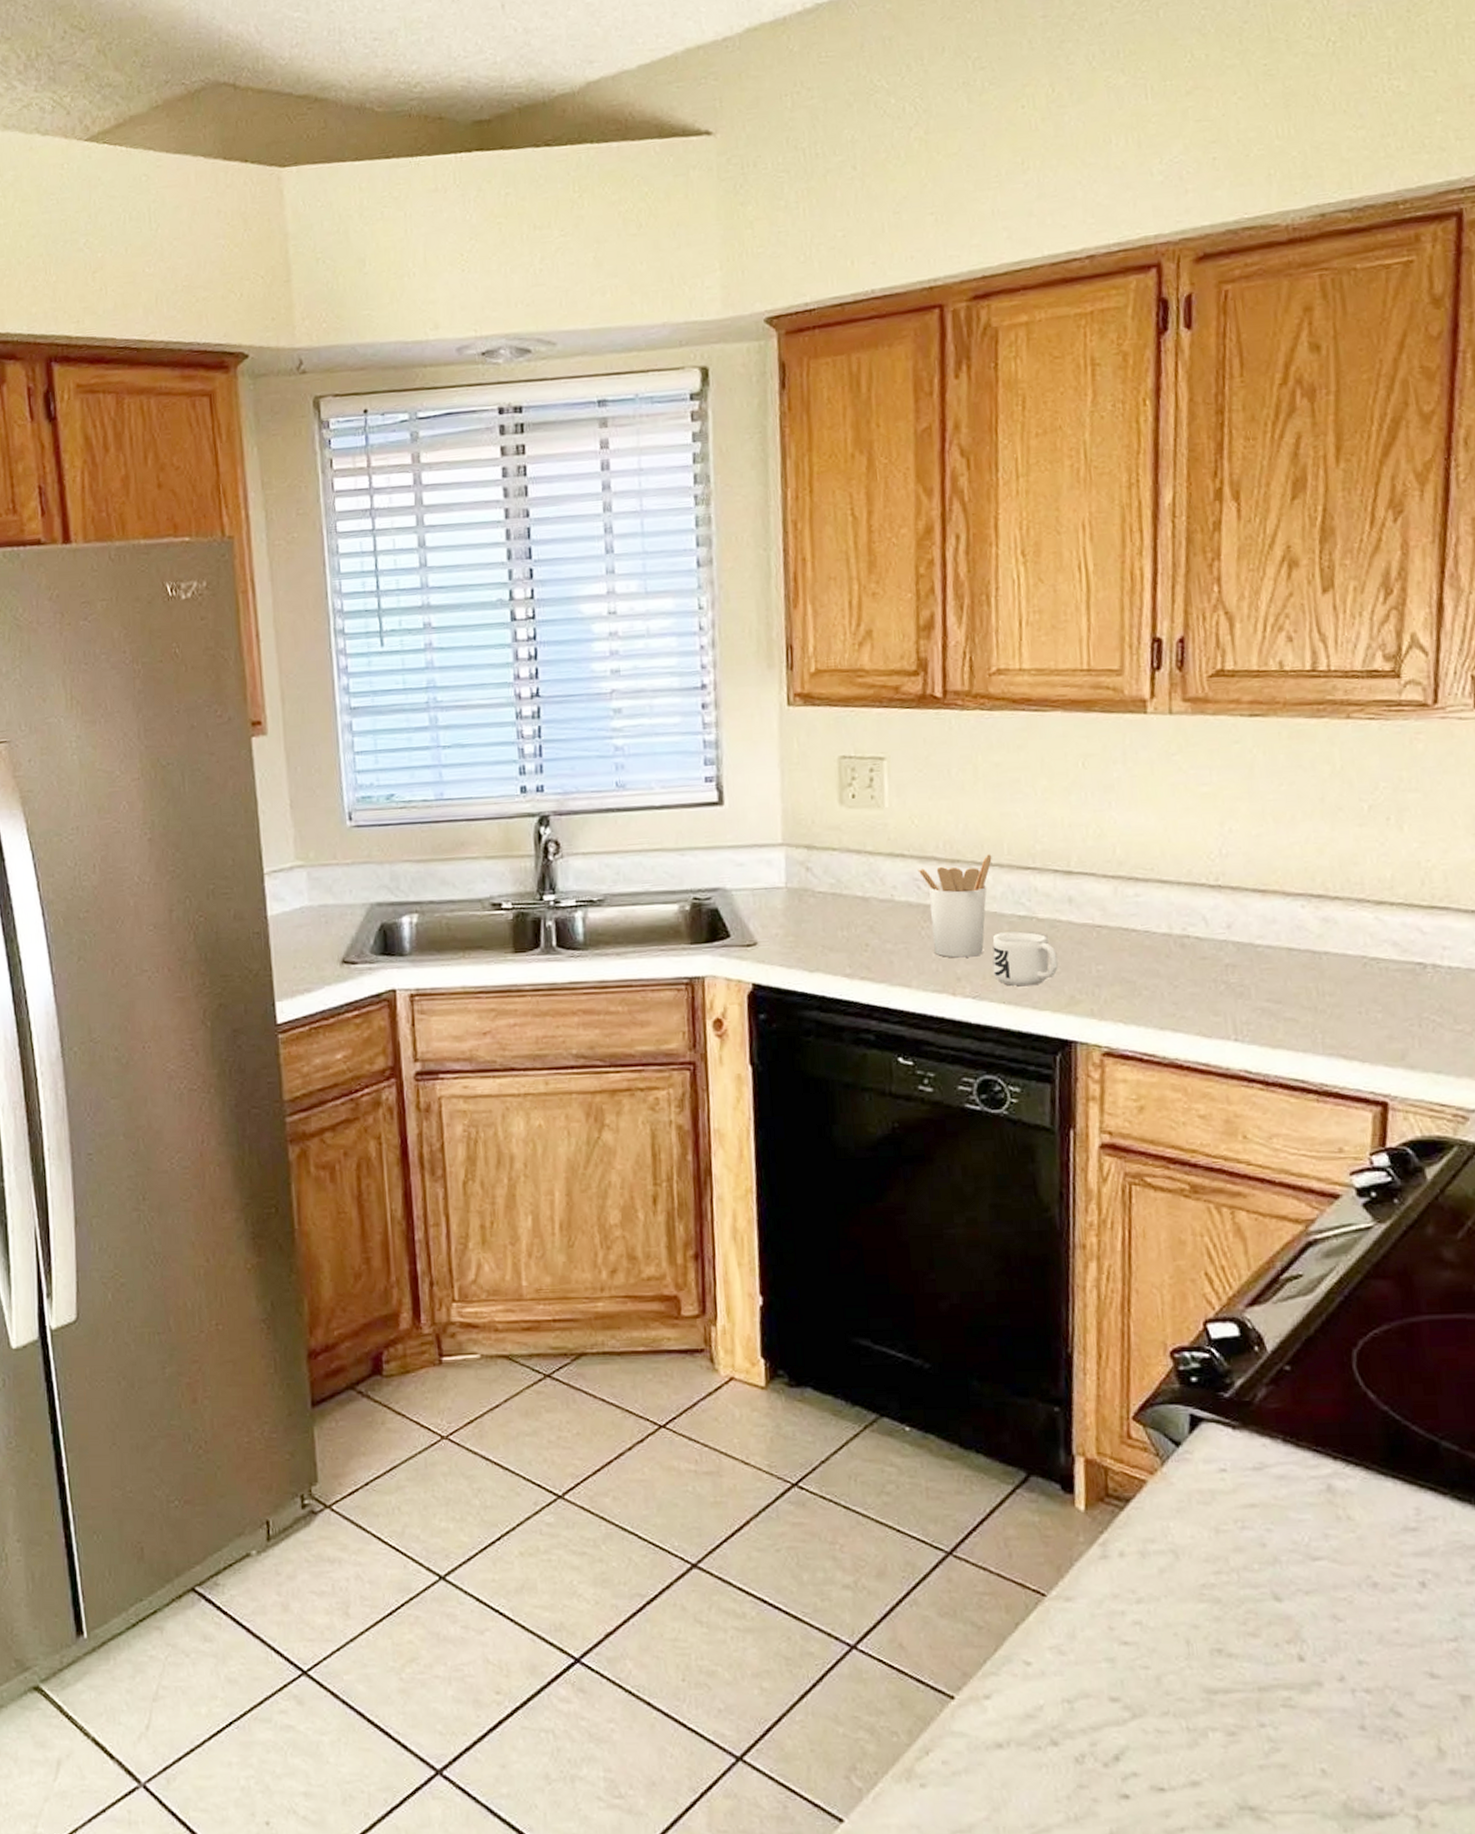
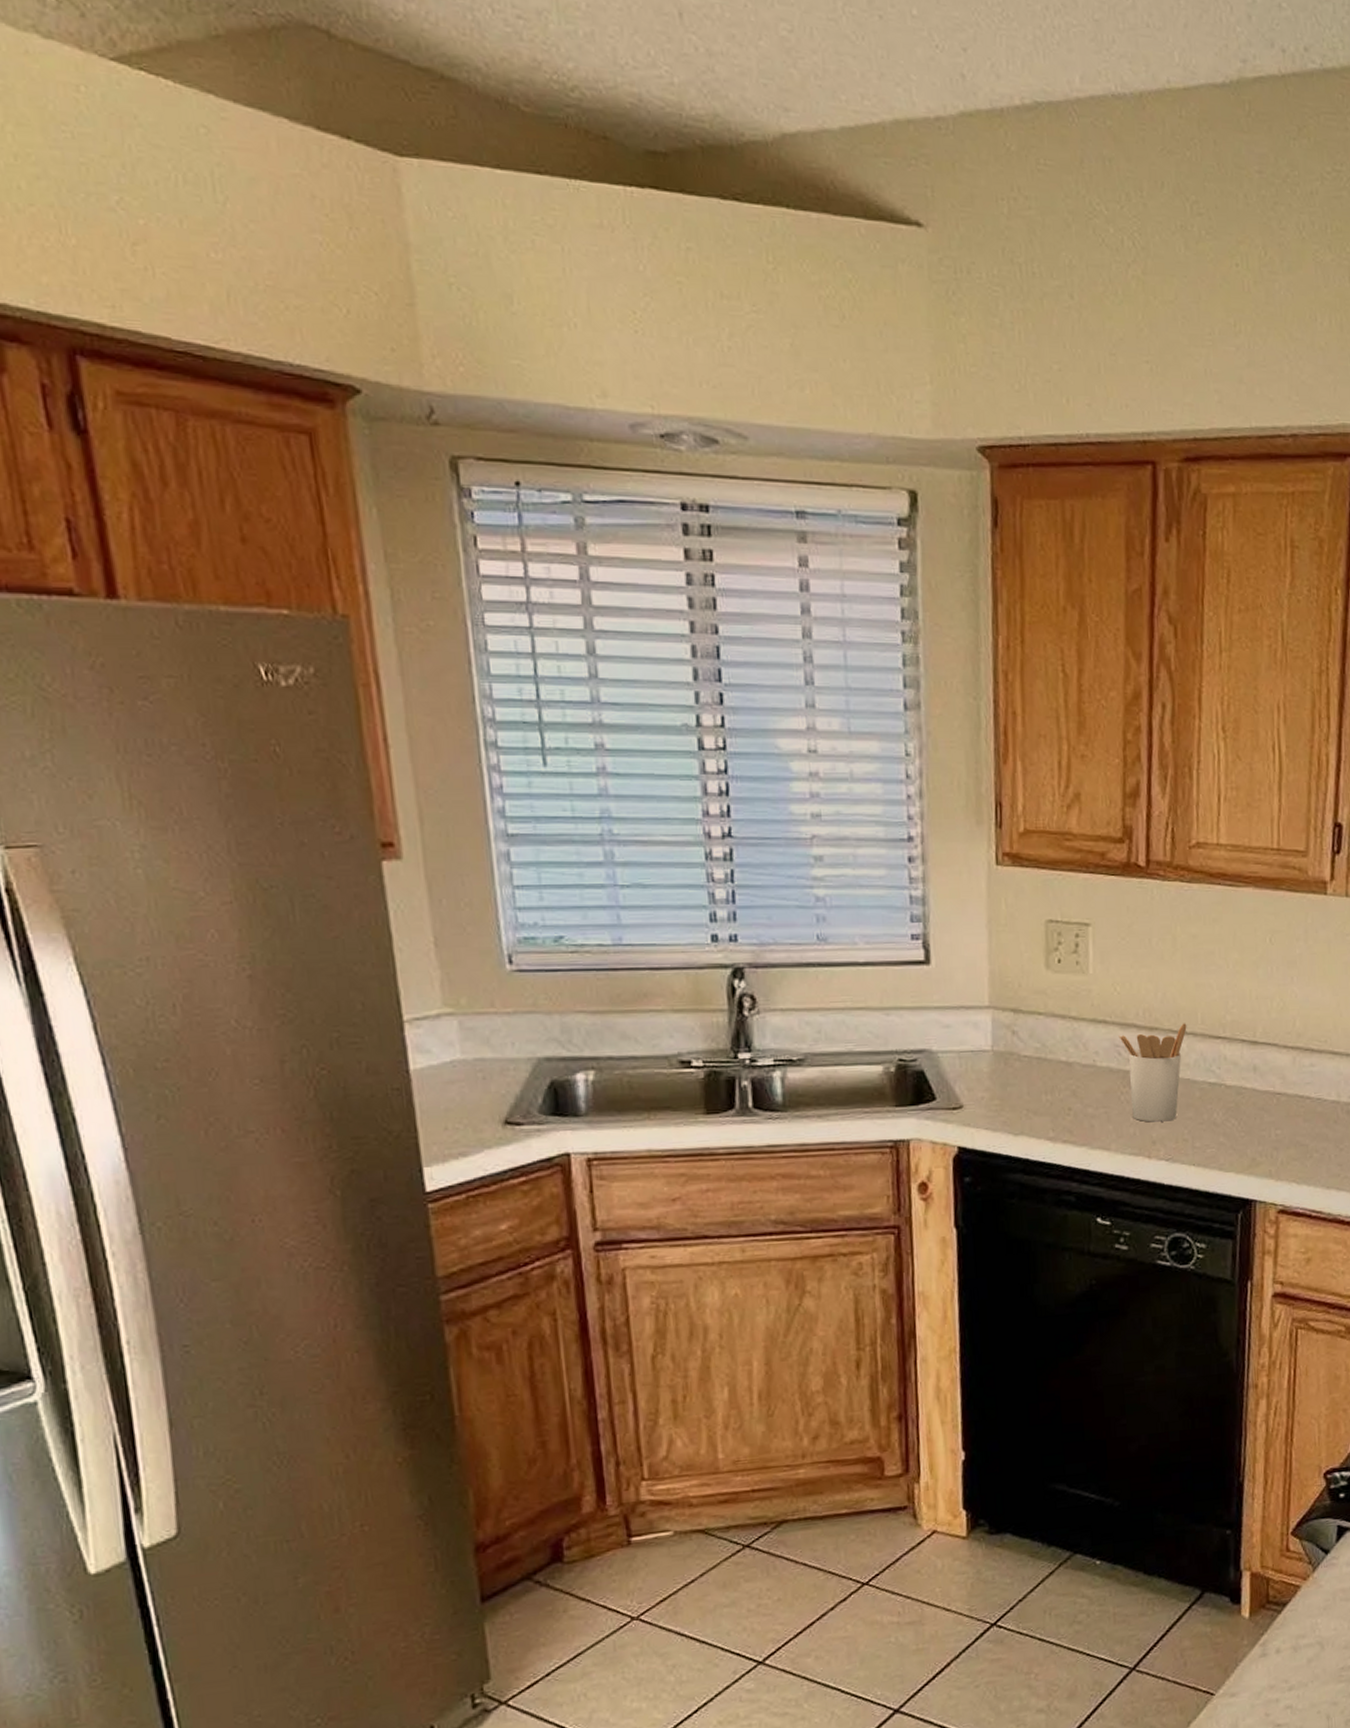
mug: present [992,931,1059,987] -> none [1185,1097,1243,1150]

